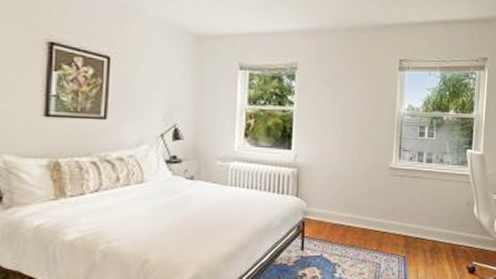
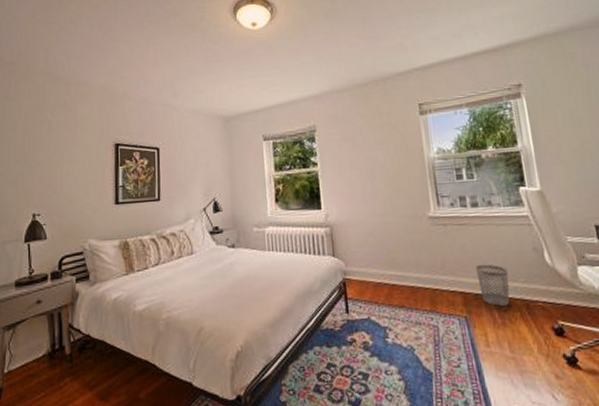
wastebasket: none [419,213,444,248] -> present [475,264,510,306]

